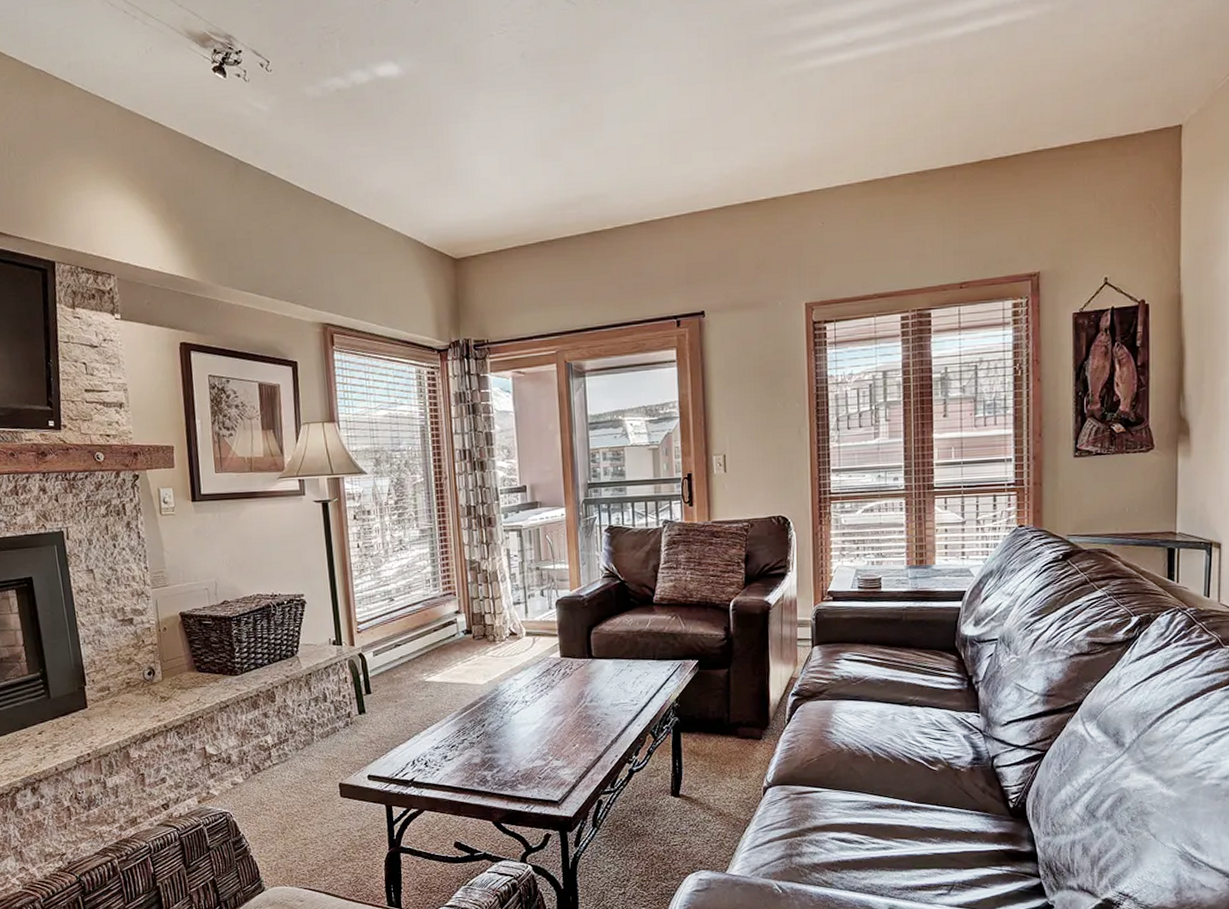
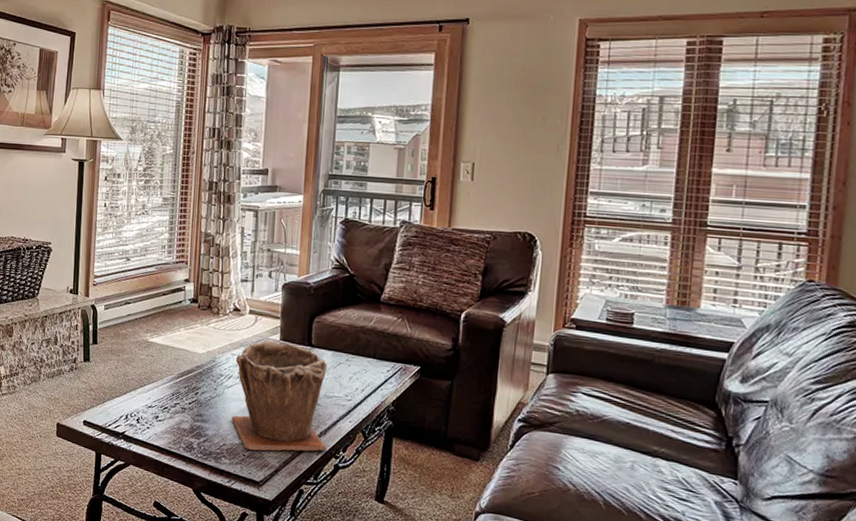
plant pot: none [518,658,620,771] -> present [231,340,328,452]

